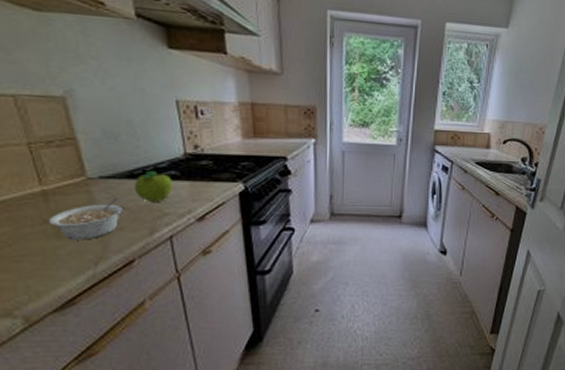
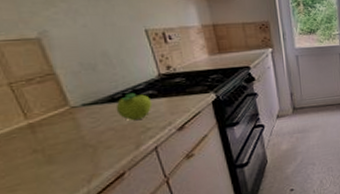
legume: present [48,198,123,240] -> none [38,120,108,164]

